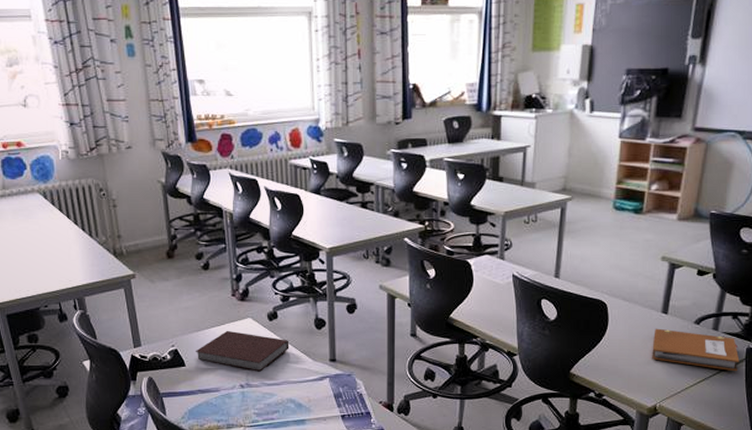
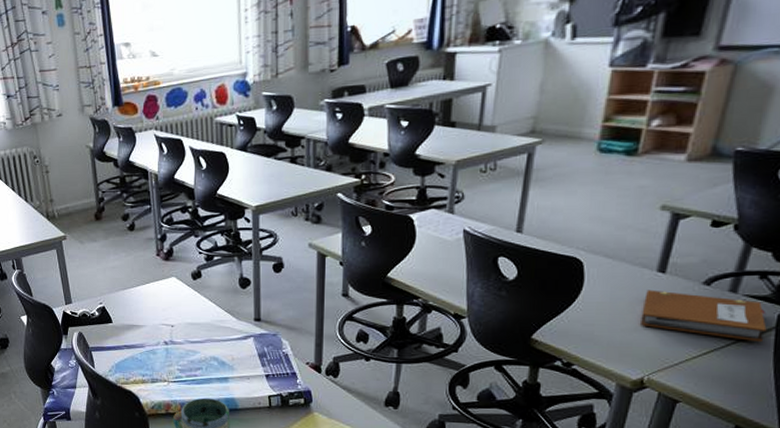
notebook: present [196,330,289,372] -> none [122,289,213,330]

